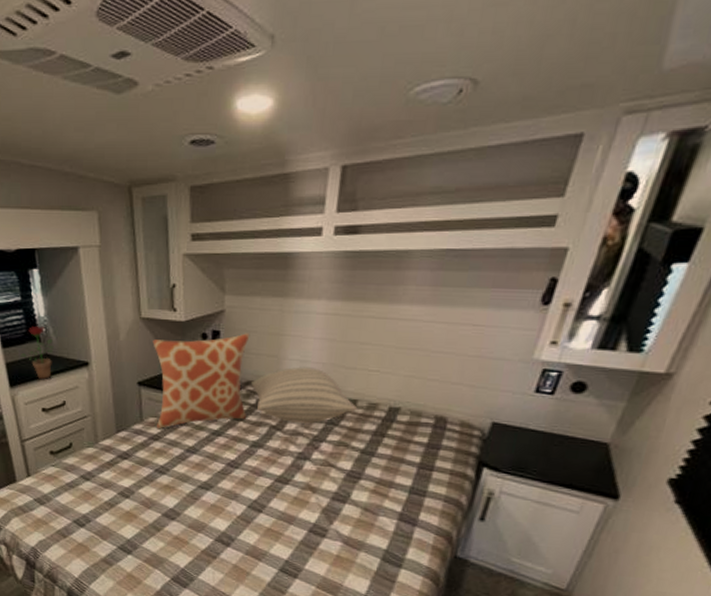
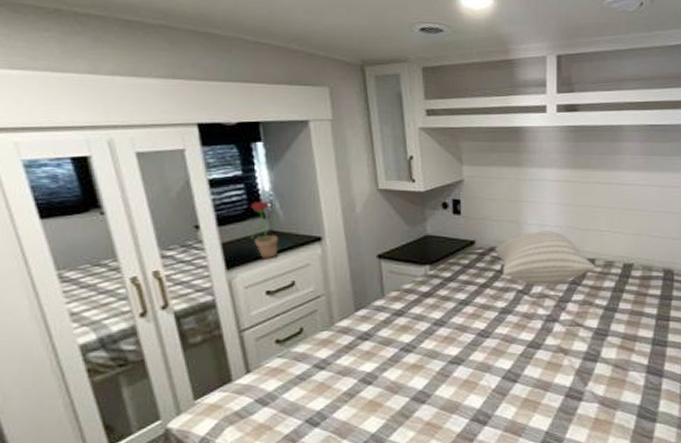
pillow: present [153,333,250,428] -> none [392,201,492,302]

